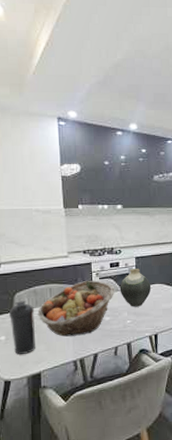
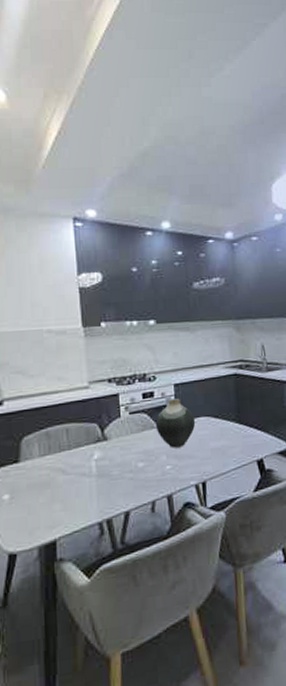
water bottle: present [8,301,35,354] -> none [13,446,49,518]
fruit basket: present [37,280,115,337] -> none [51,416,150,491]

